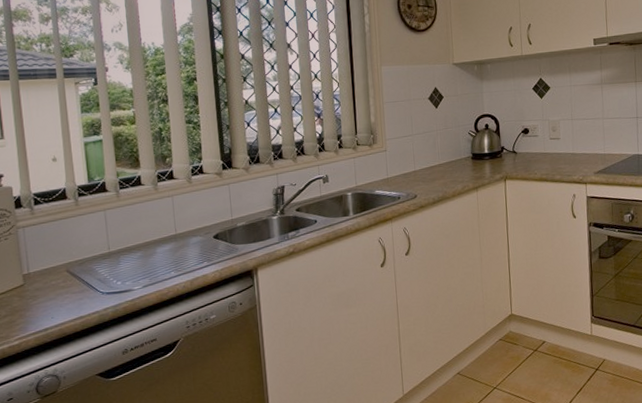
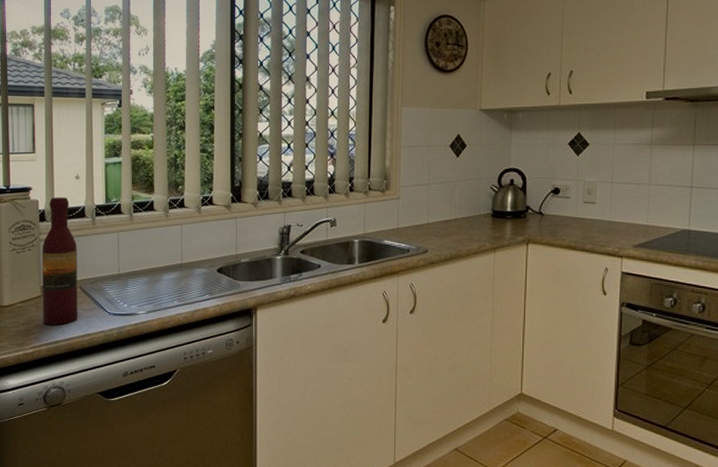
wine bottle: none [20,181,67,314] -> present [42,197,77,325]

